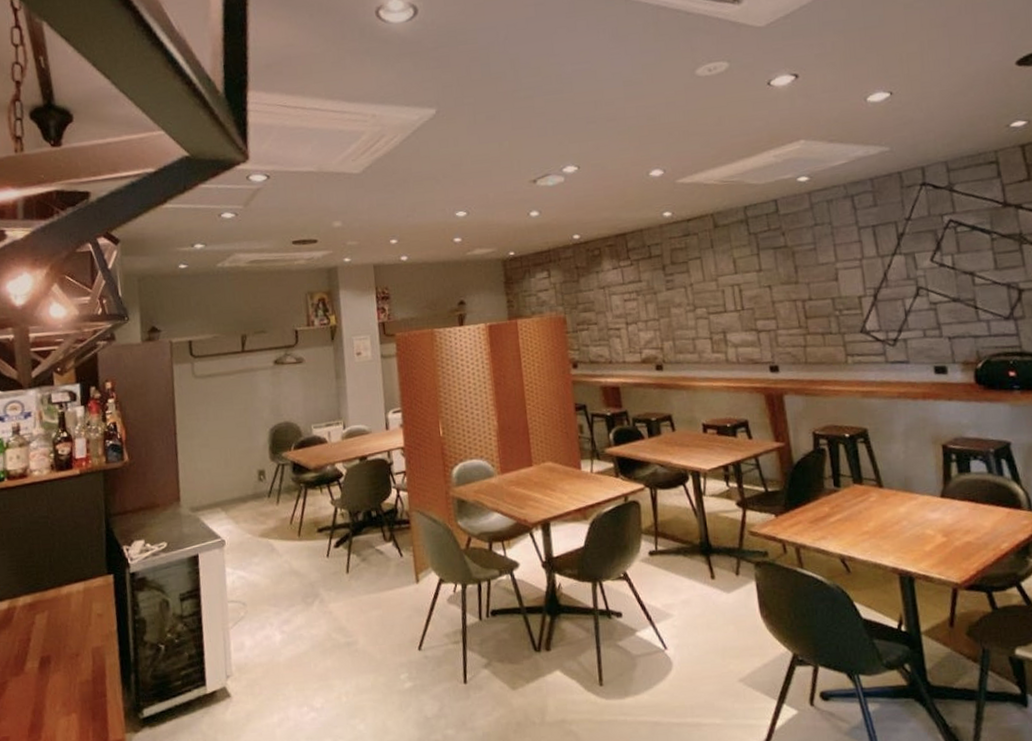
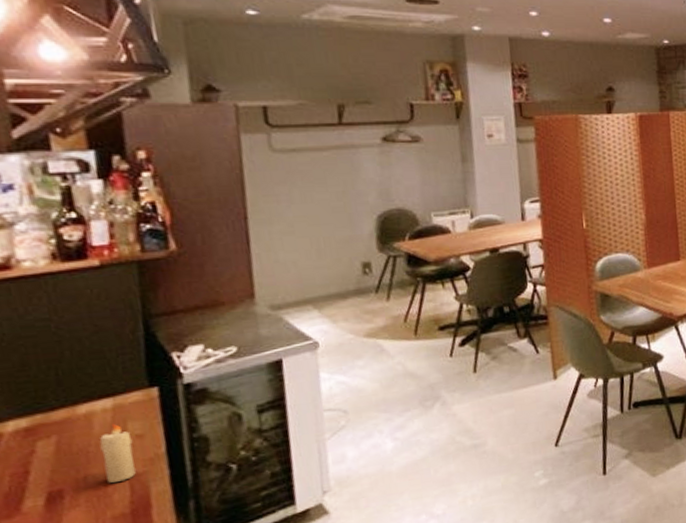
candle: none [74,603,97,654] -> present [99,423,136,484]

